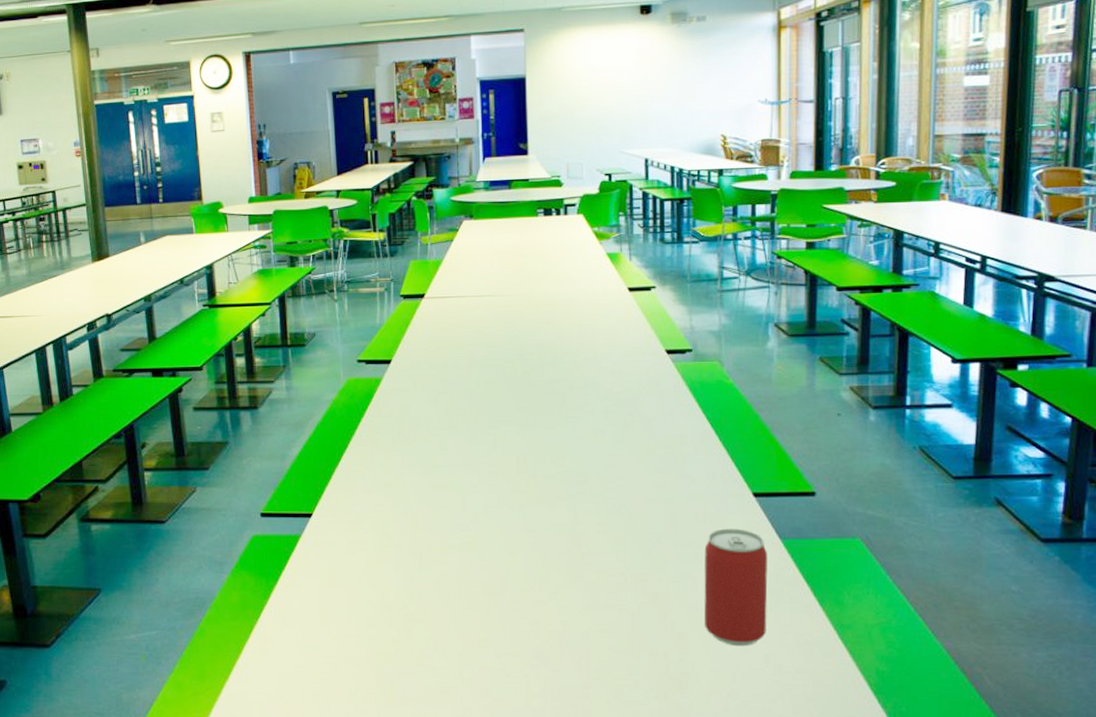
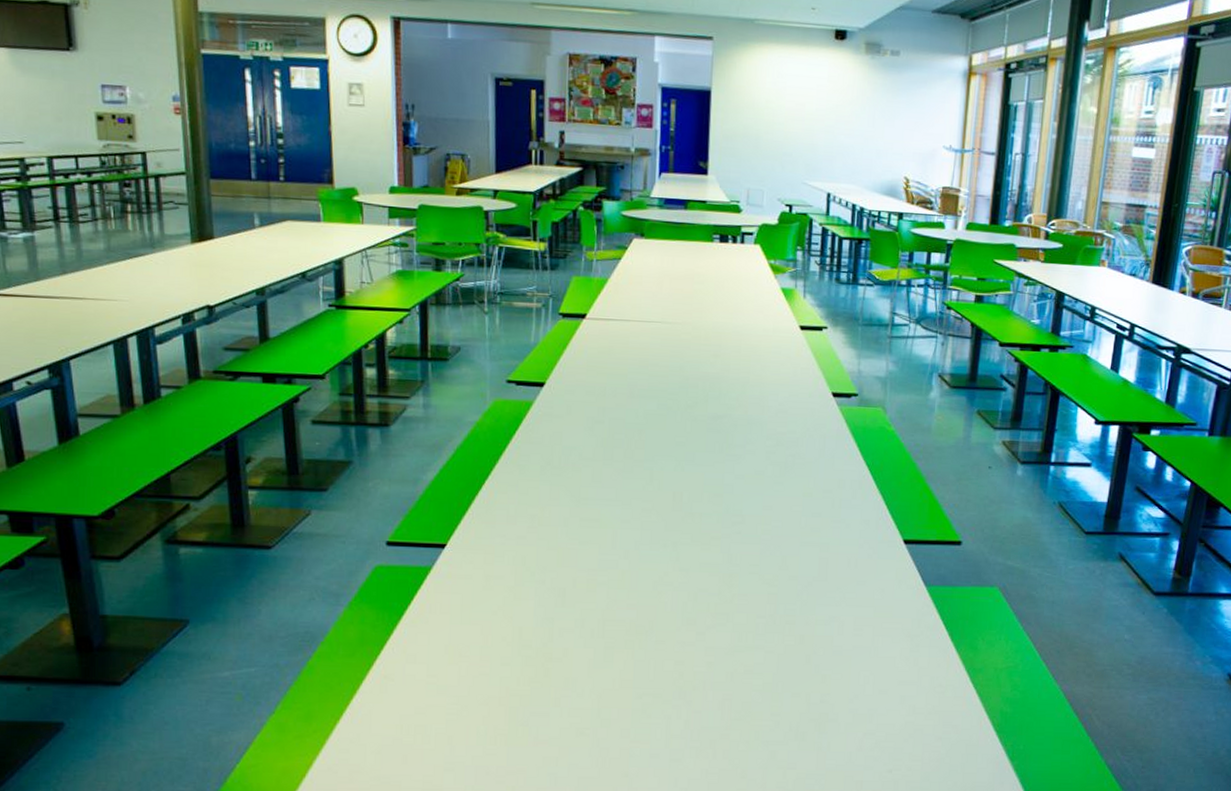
beer can: present [704,528,768,647] -> none [847,574,912,689]

